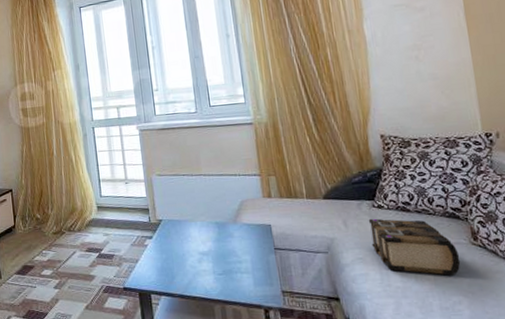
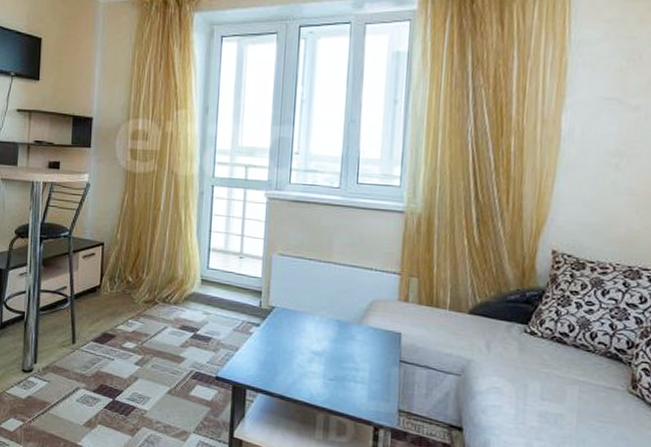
book: present [368,218,461,276] -> none [513,345,612,424]

